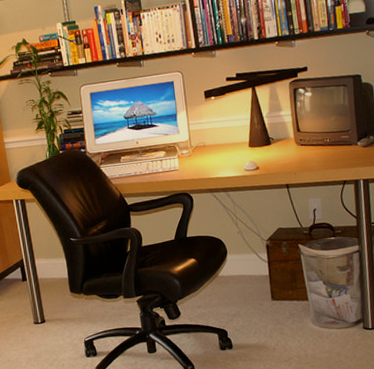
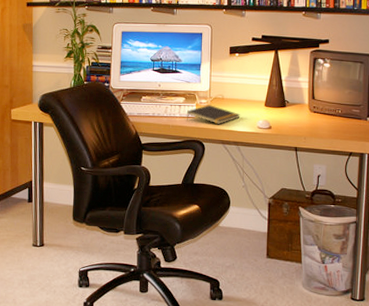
notepad: none [169,154,225,175] -> present [186,105,240,124]

